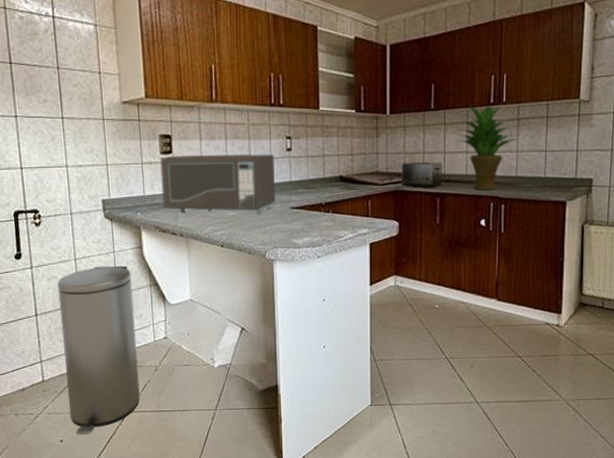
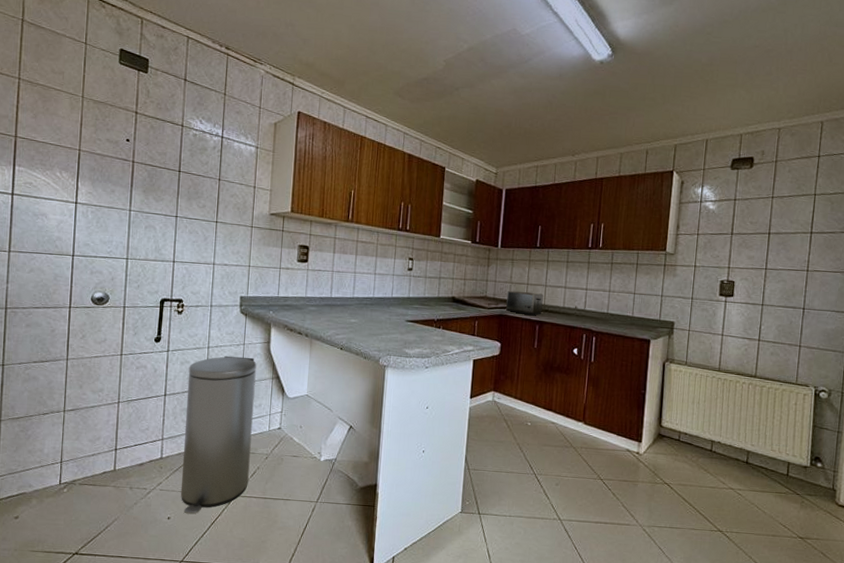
microwave: present [160,154,276,214] -> none [293,264,397,324]
potted plant: present [456,104,520,191] -> none [557,248,613,323]

